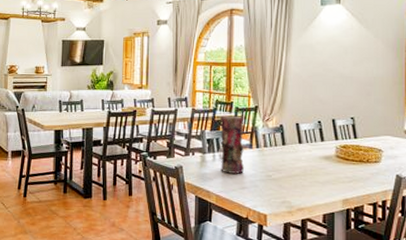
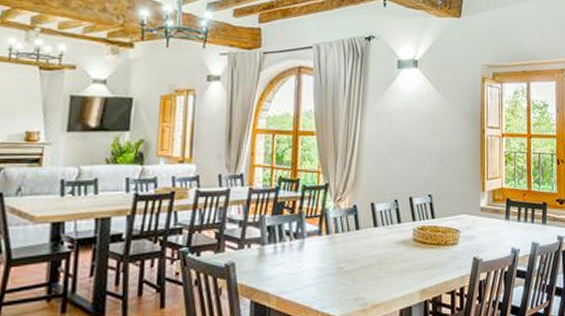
vase: present [219,115,245,174] -> none [282,196,313,269]

